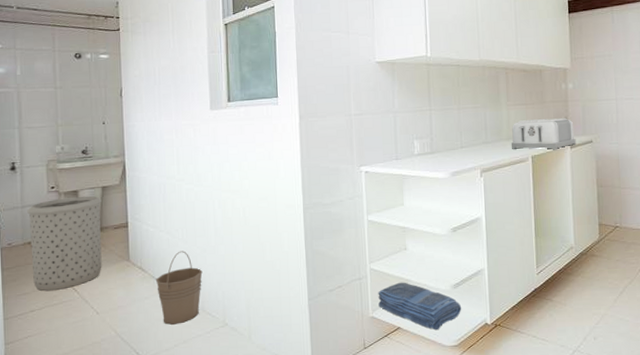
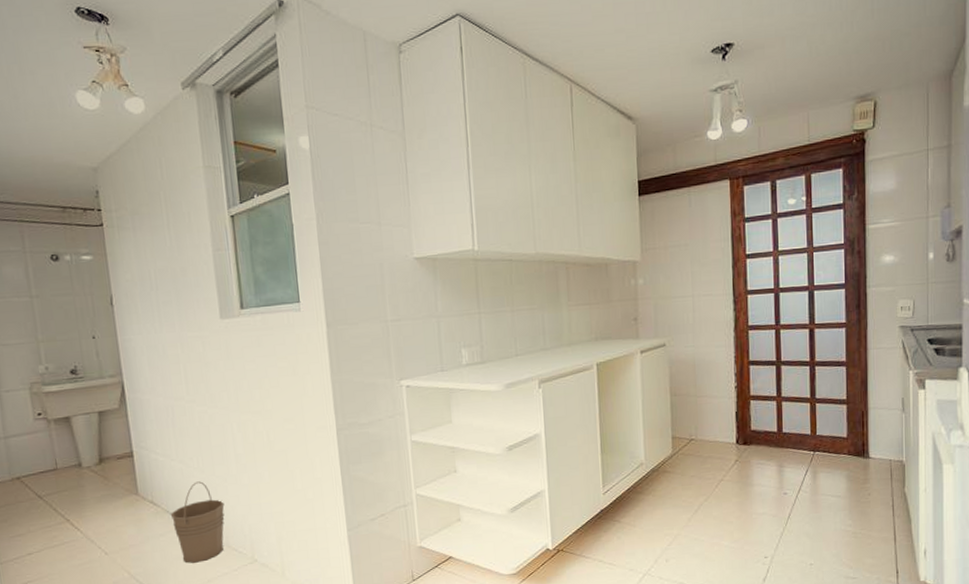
laundry basket: present [27,195,102,291] -> none [11,422,107,532]
towel: present [378,282,462,331] -> none [426,507,521,559]
toaster: present [511,118,576,150] -> none [573,319,647,356]

